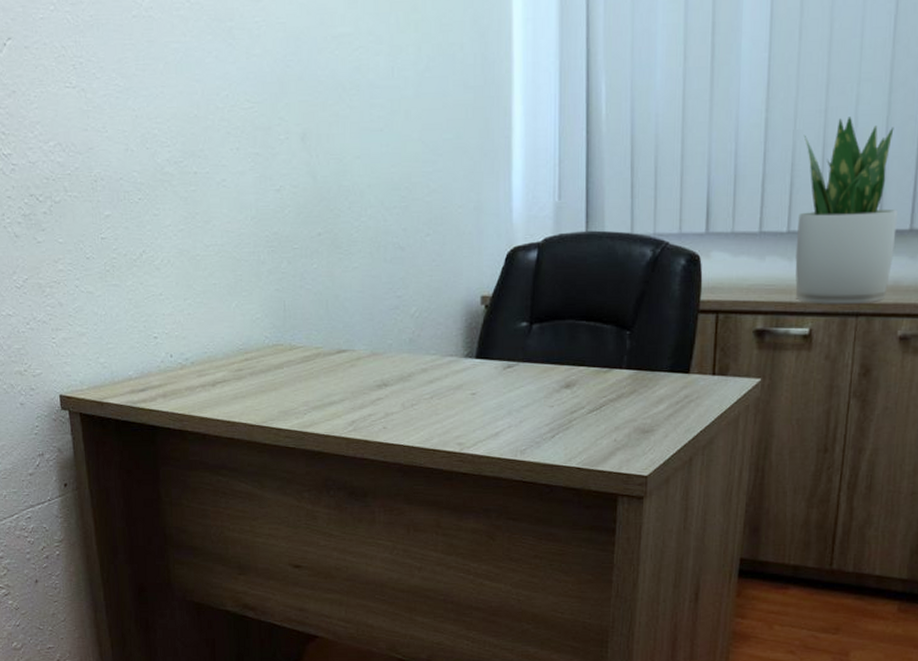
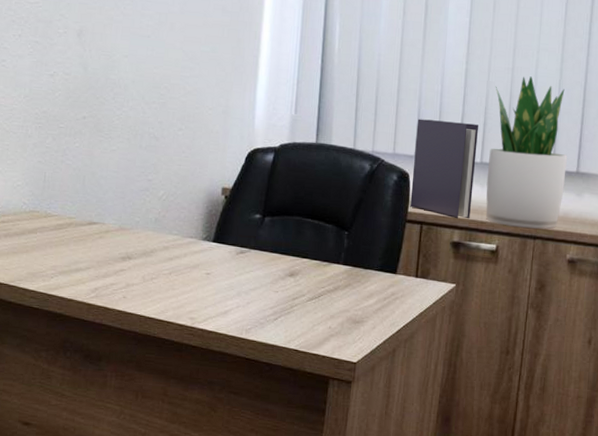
binder: none [702,186,784,303] -> present [410,119,478,219]

